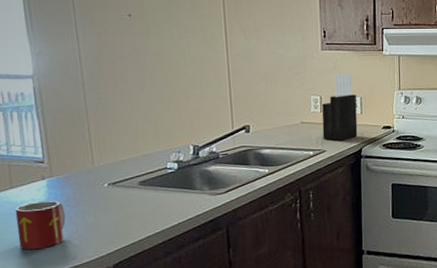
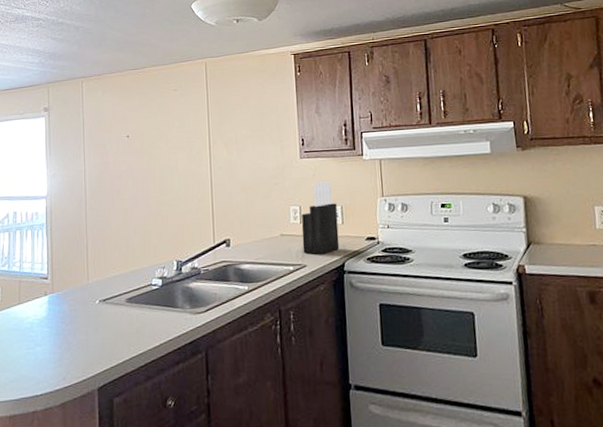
mug: present [14,201,66,249] -> none [20,317,61,367]

